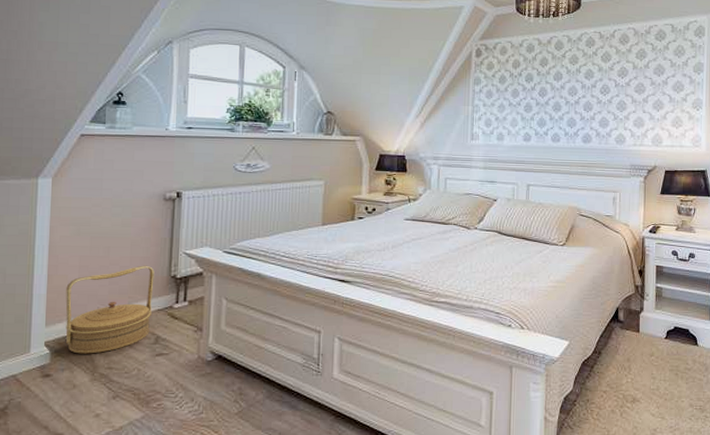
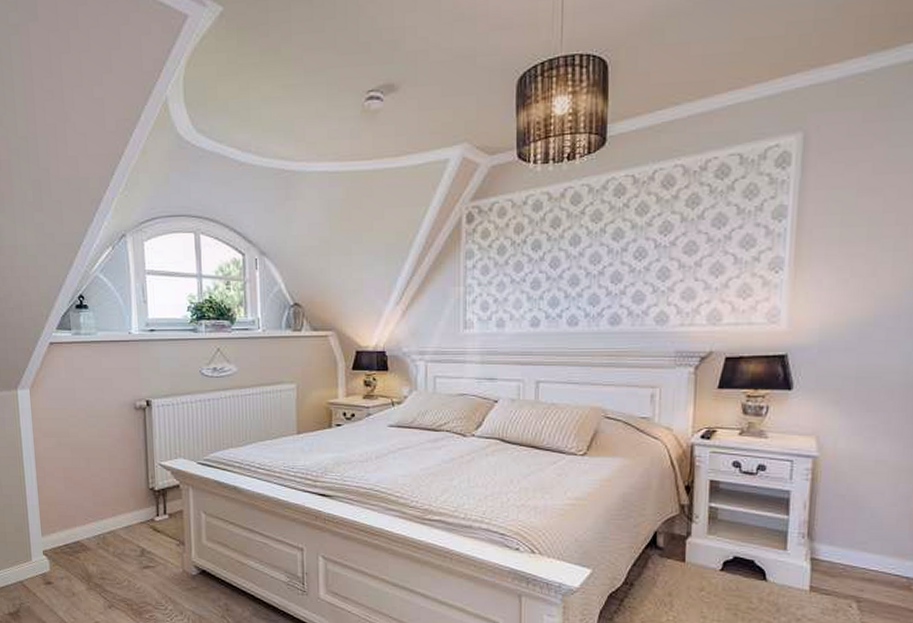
woven basket: present [65,265,154,354] -> none [55,477,135,564]

